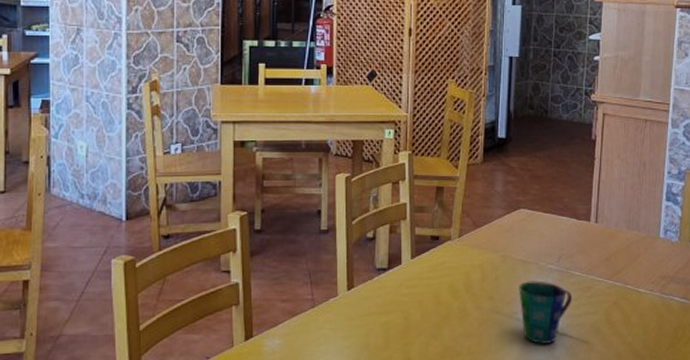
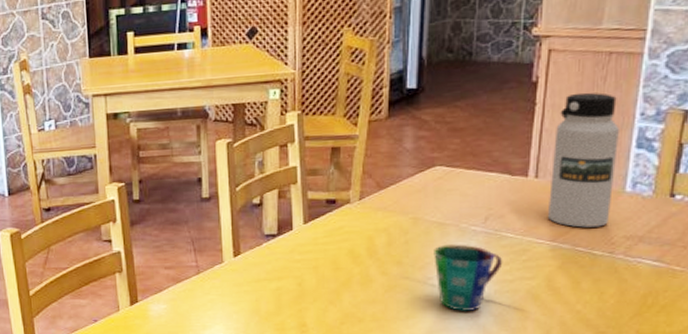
water bottle: none [606,151,654,268] -> present [548,92,619,228]

